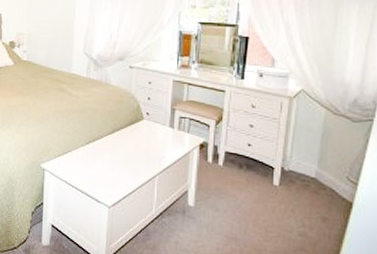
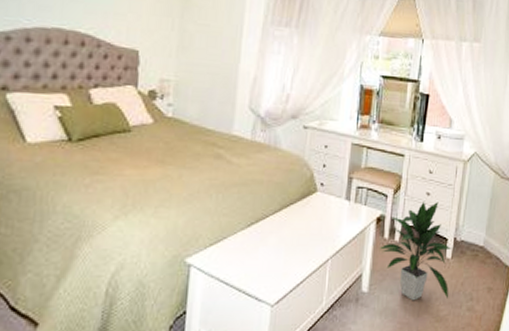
indoor plant: none [203,133,279,222] -> present [379,202,452,301]

